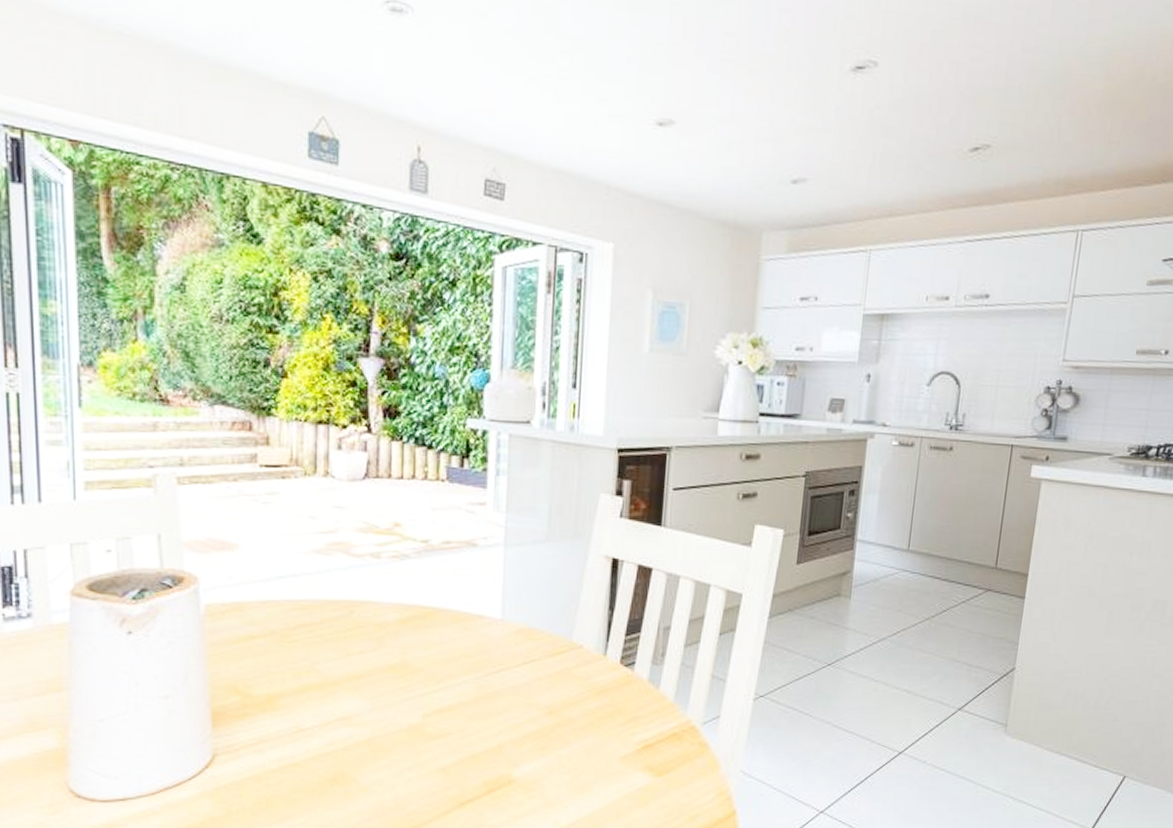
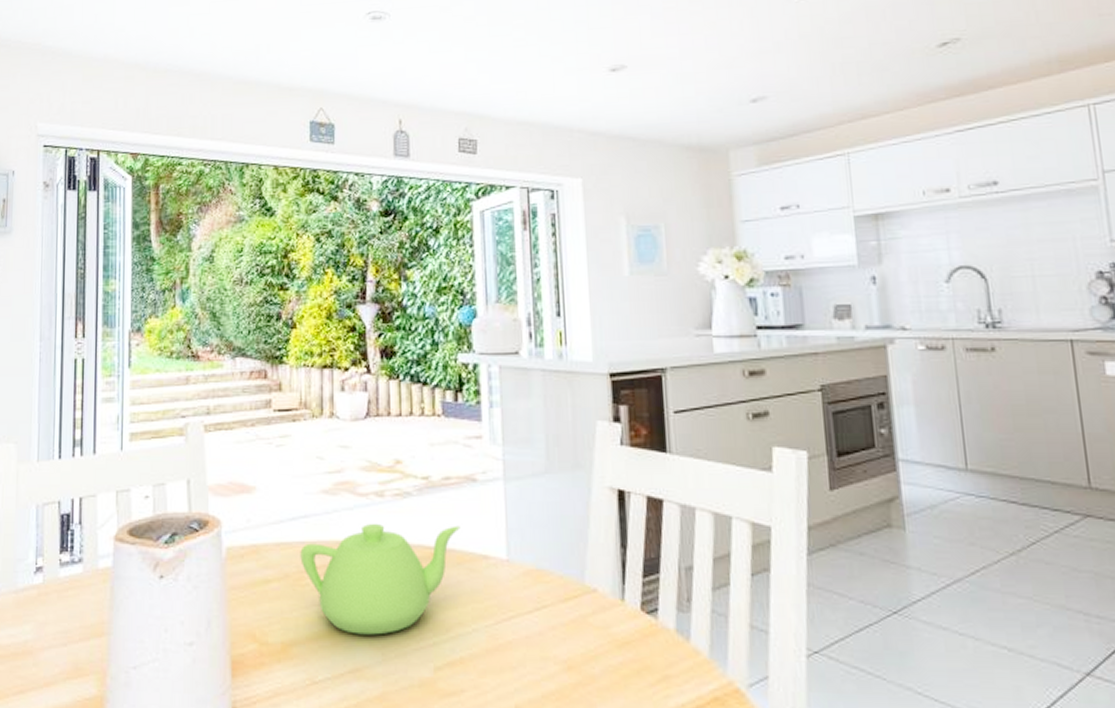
teapot: none [288,584,457,687] -> present [300,524,460,635]

